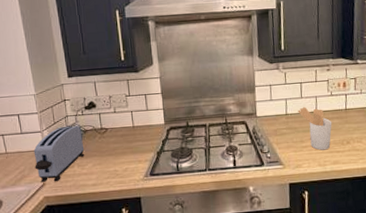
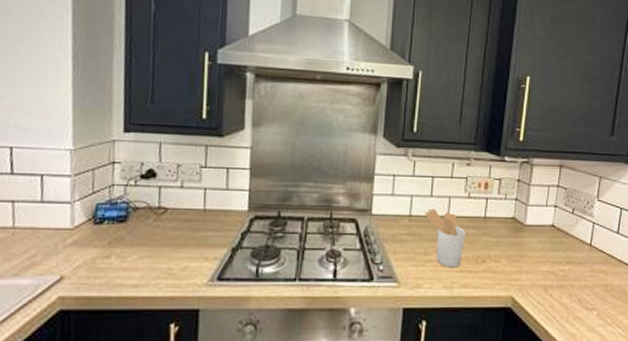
toaster: present [33,126,85,182] -> none [52,200,130,277]

